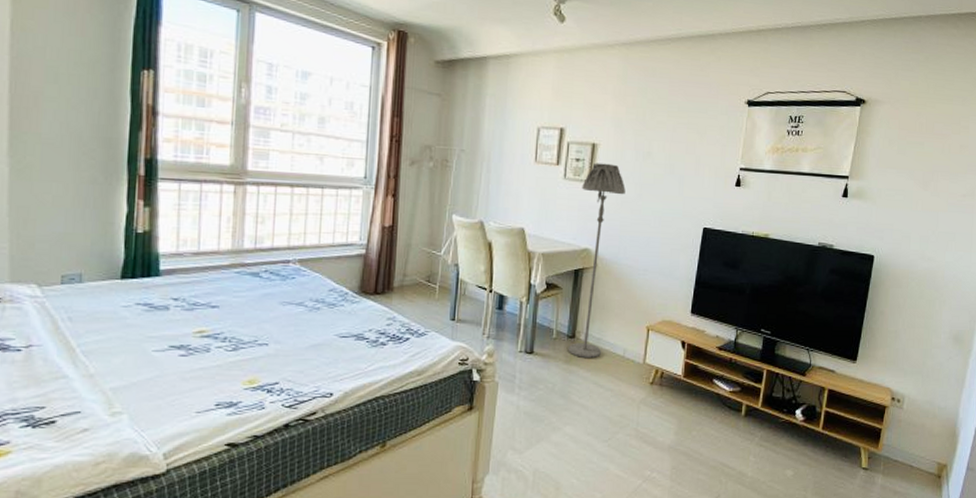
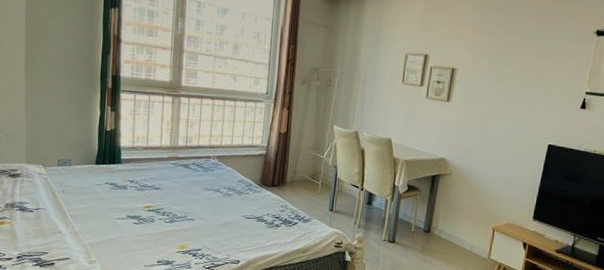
floor lamp: present [568,163,626,358] -> none [423,85,480,251]

